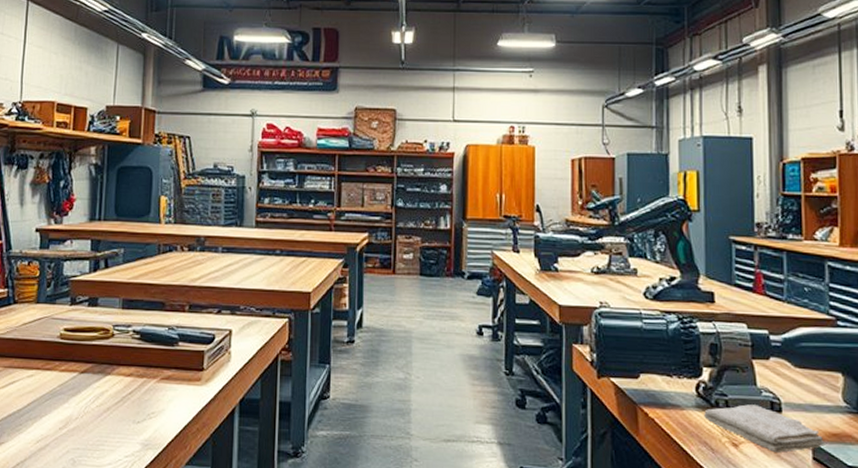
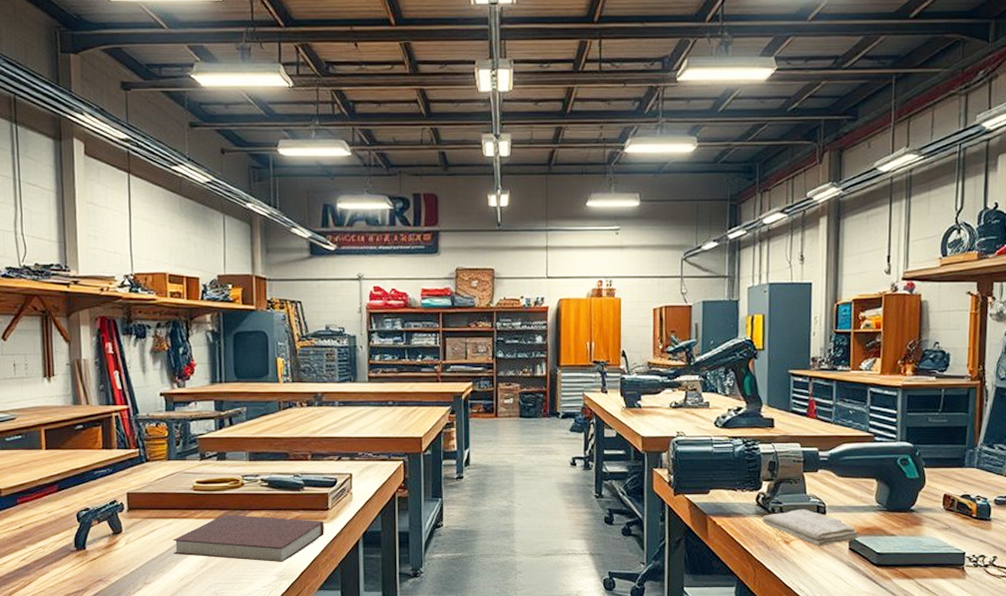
notebook: none [32,369,198,429] -> present [173,515,324,562]

